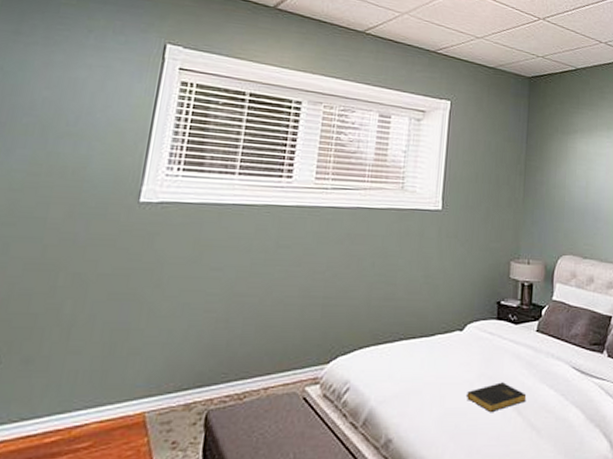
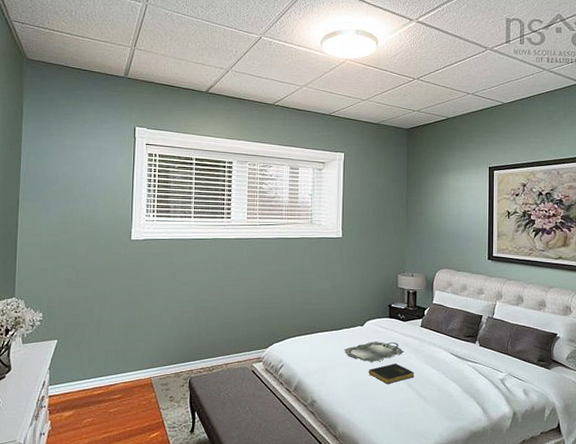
serving tray: none [435,352,515,382] -> present [344,341,405,363]

